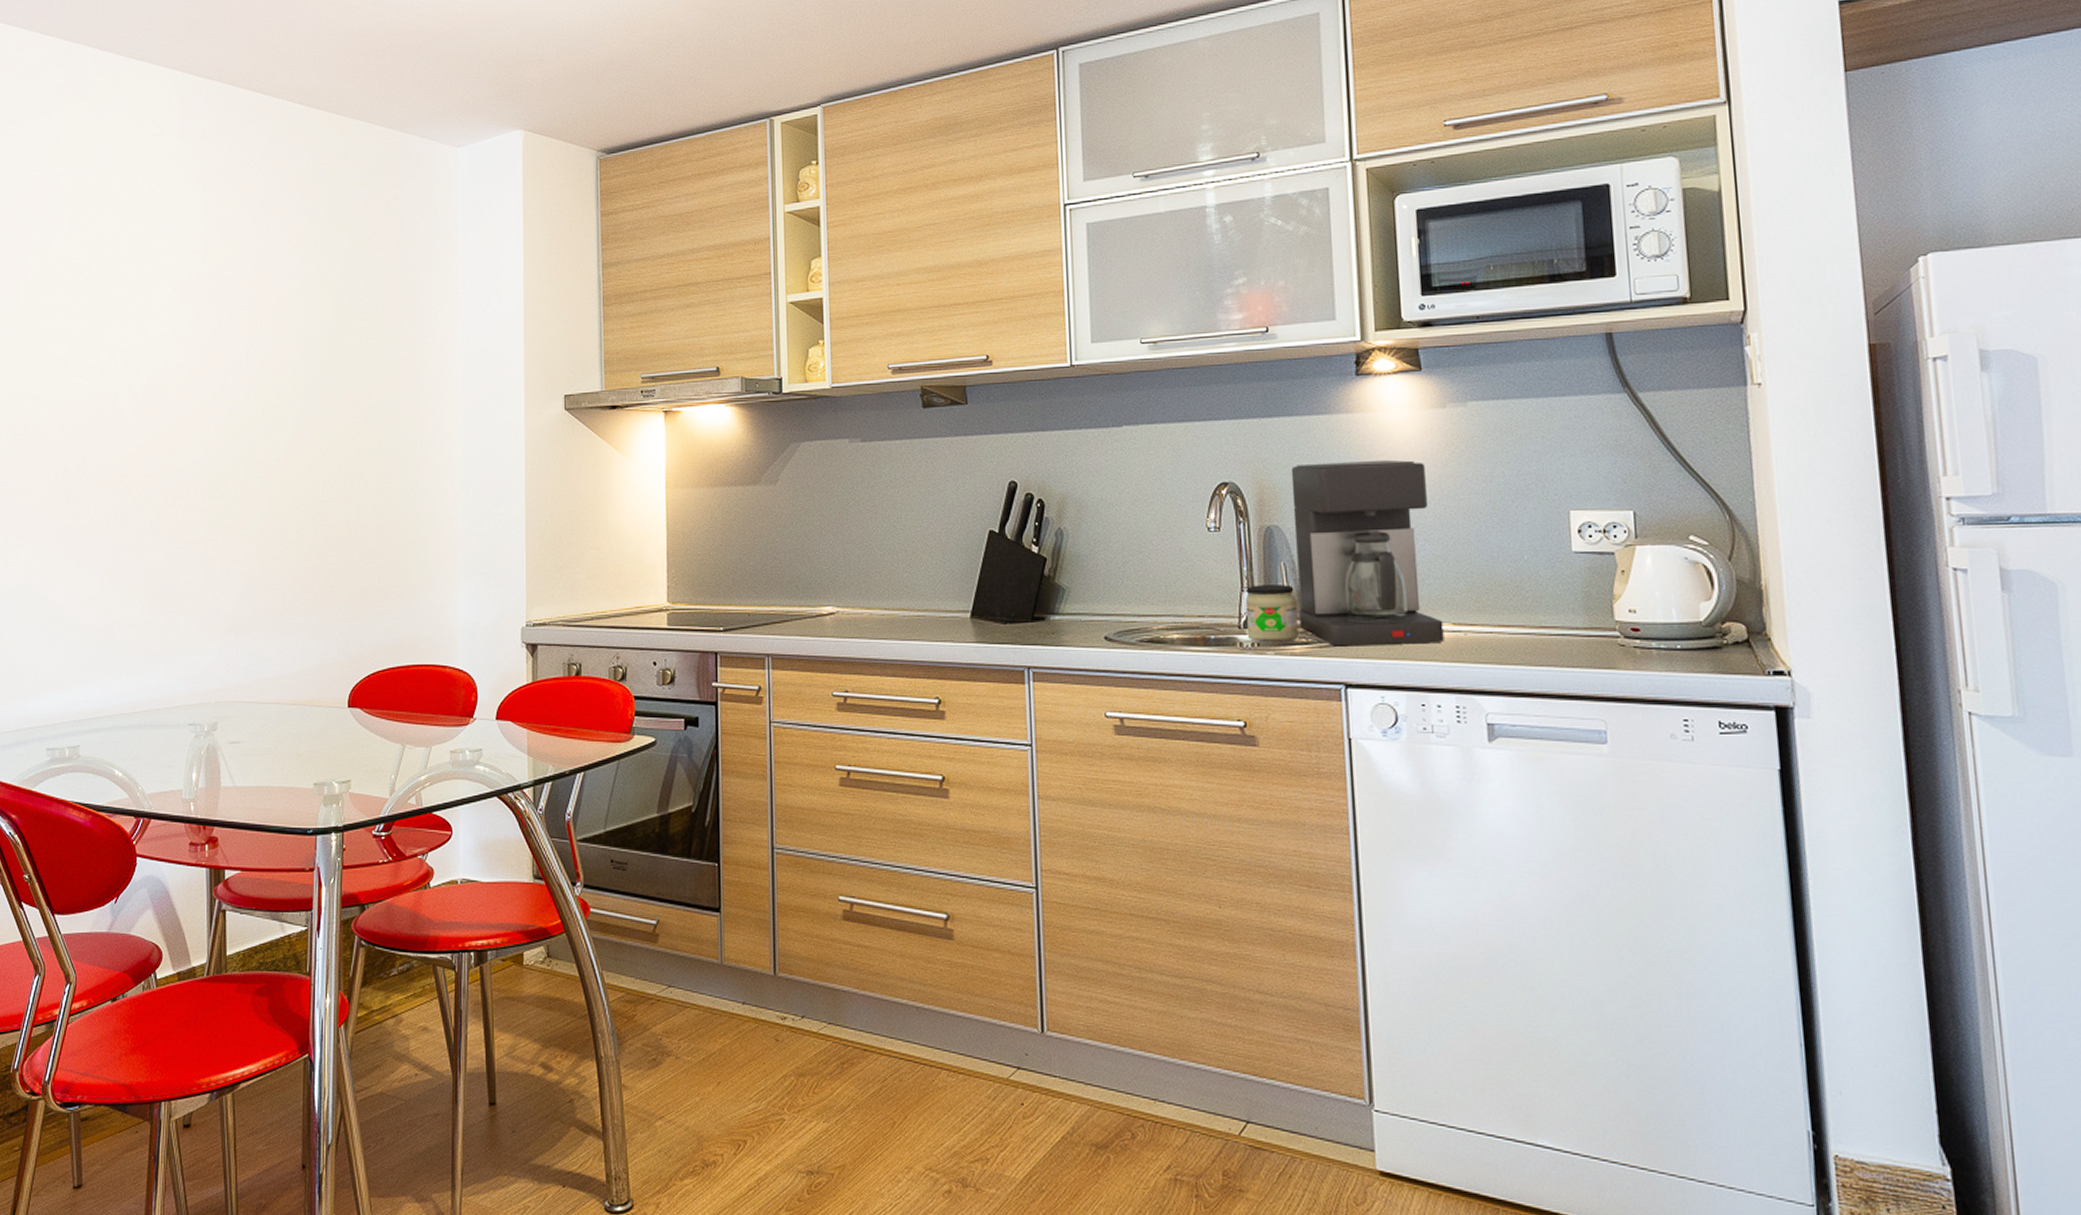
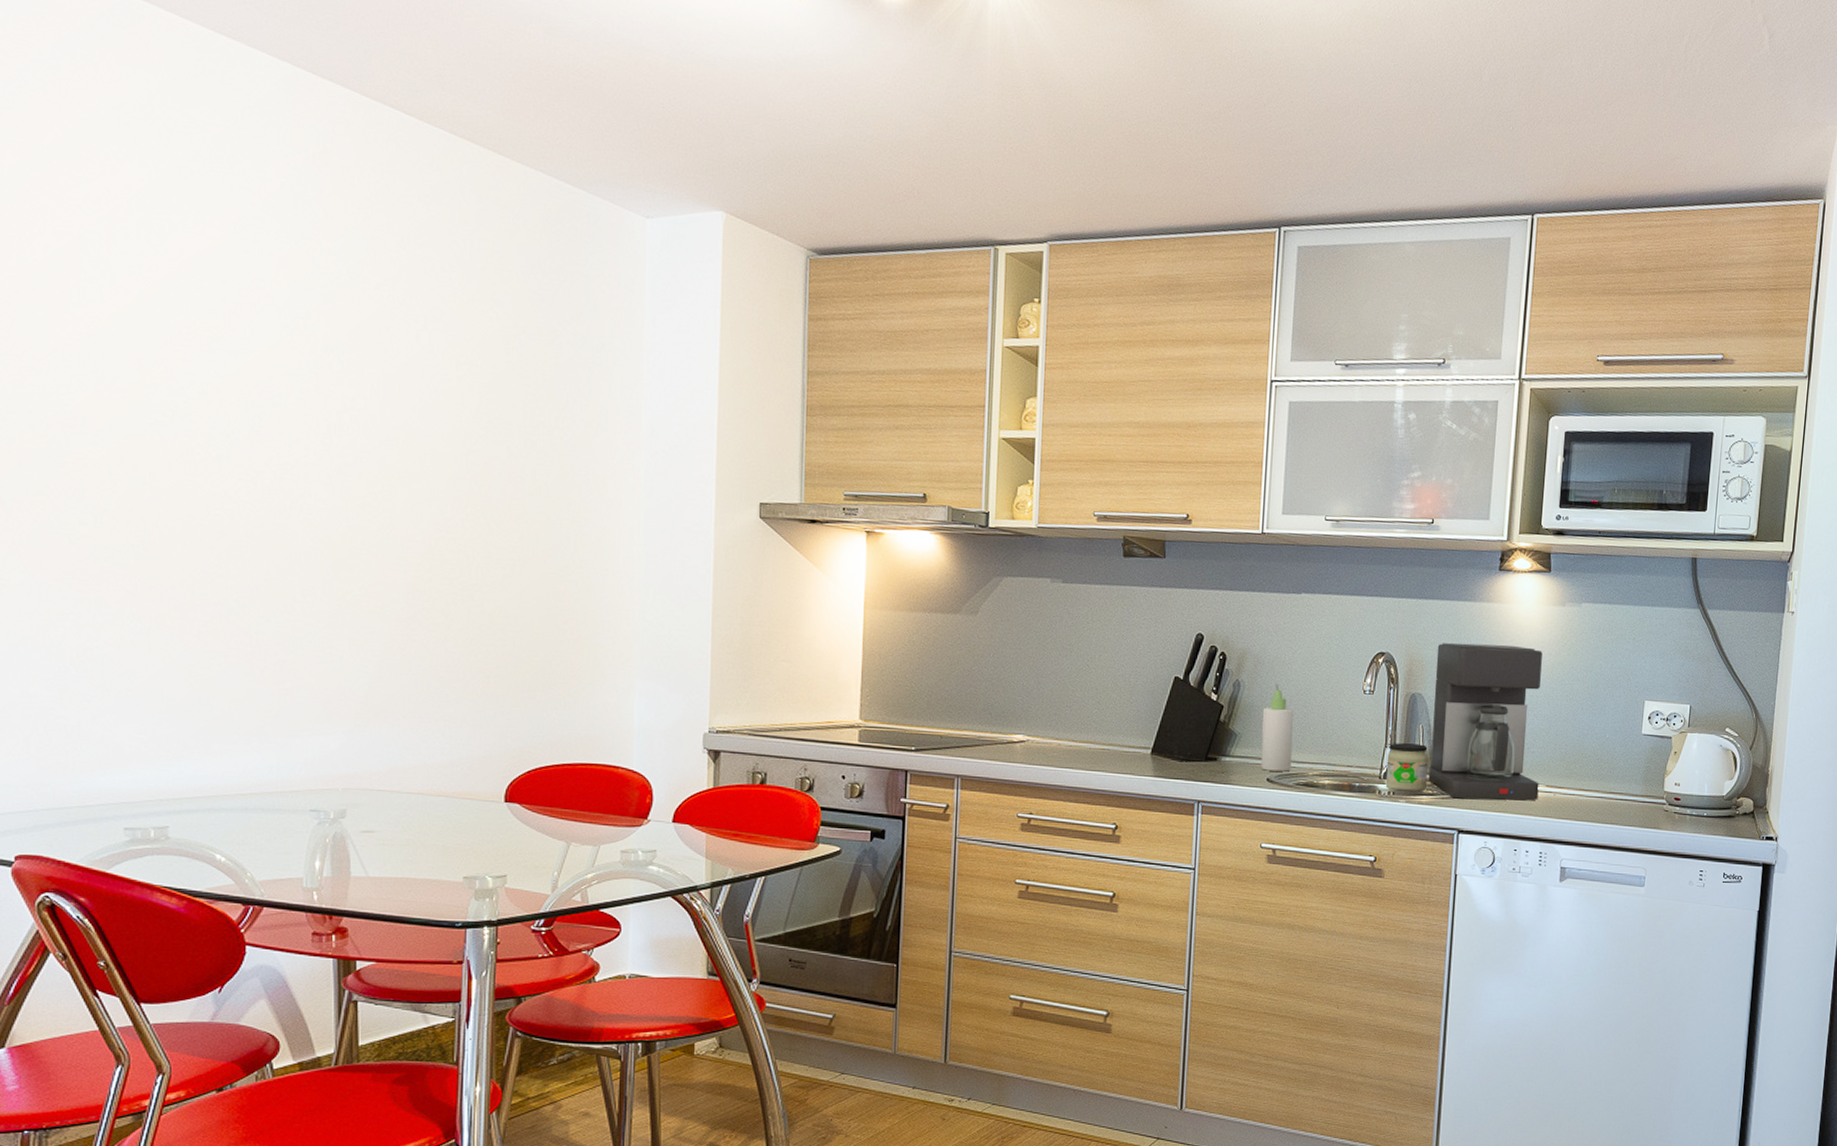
bottle: none [1091,529,1132,628] -> present [1260,684,1294,772]

